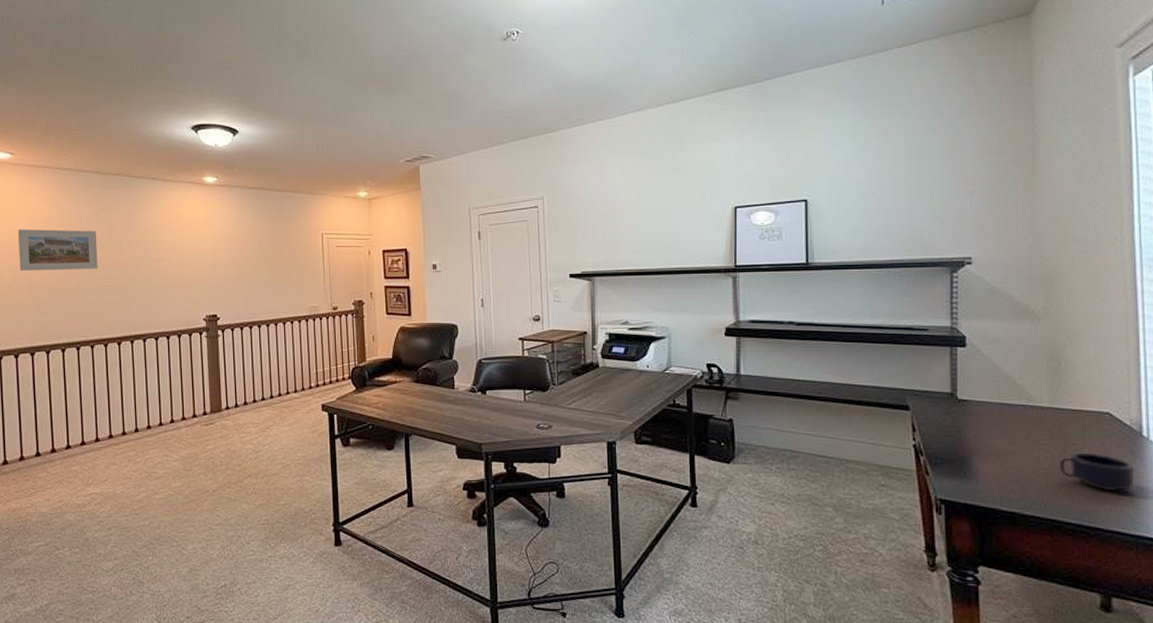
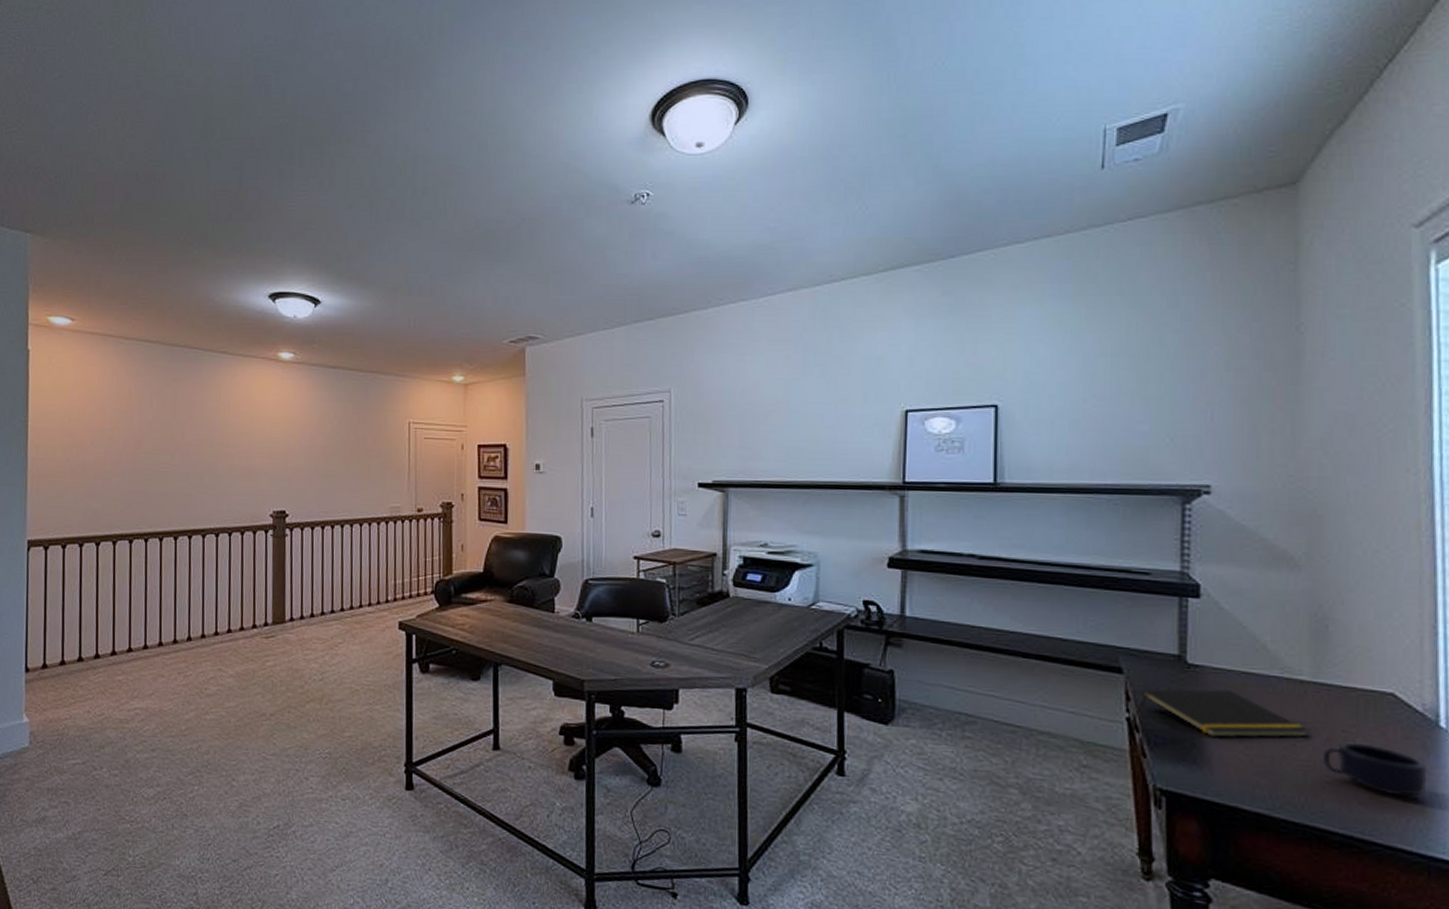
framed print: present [17,229,98,271] -> none [73,403,159,453]
notepad: none [924,418,1049,455] -> present [1140,689,1310,738]

